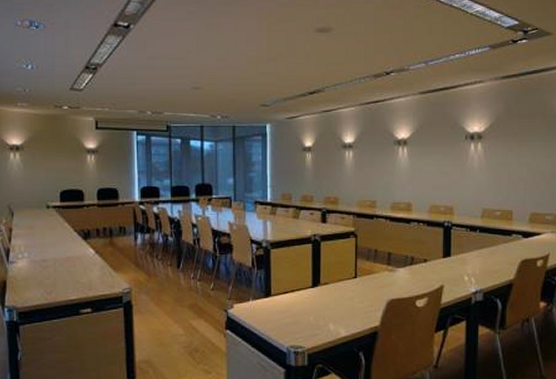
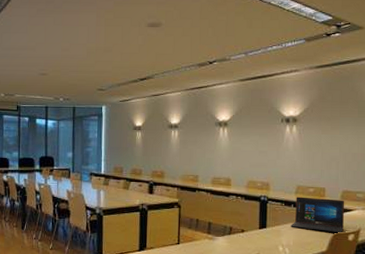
laptop: none [476,221,533,259] -> present [291,196,345,233]

